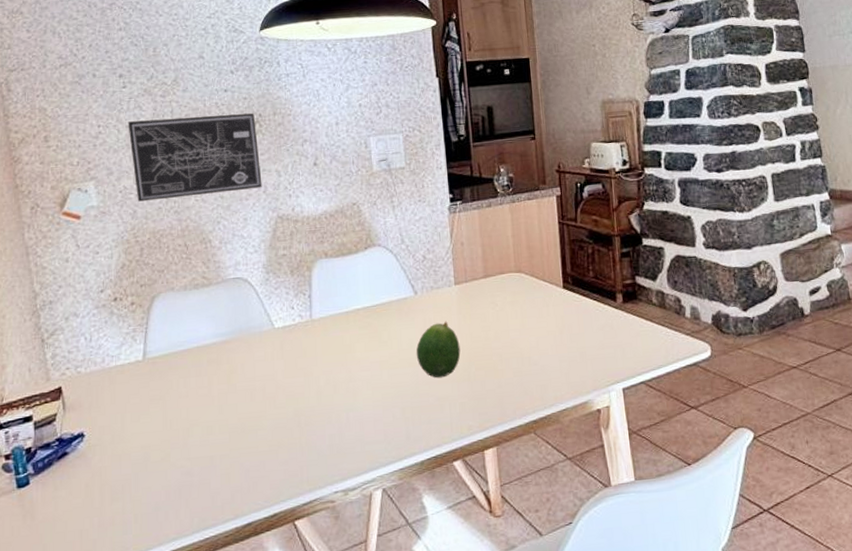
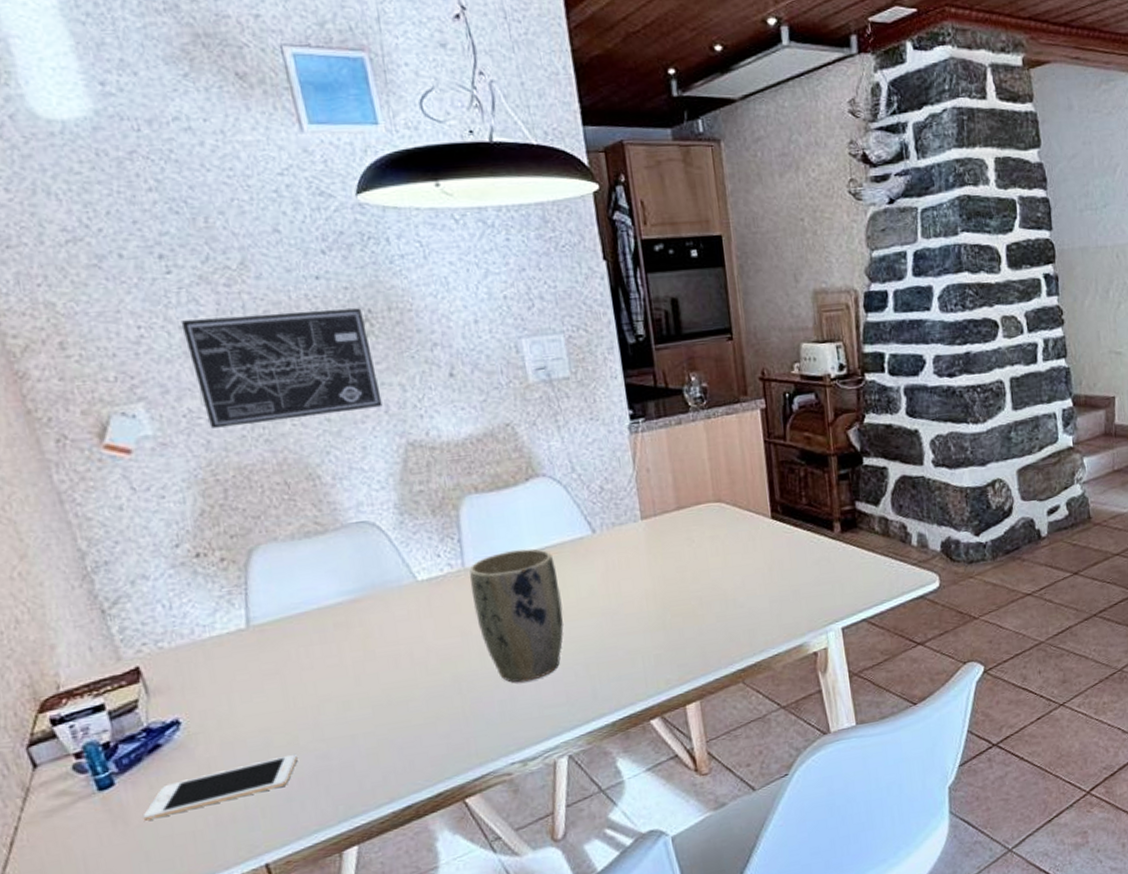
cell phone: none [46,469,167,517] -> present [142,753,298,821]
plant pot: none [315,305,387,420] -> present [469,548,564,682]
fruit: present [416,321,461,378] -> none [598,562,653,629]

